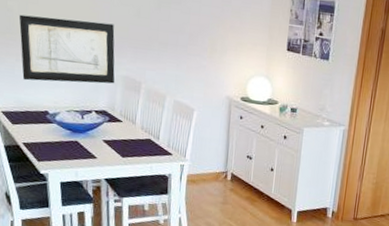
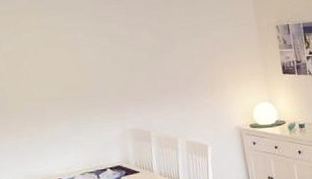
wall art: present [19,14,115,84] -> none [11,83,124,154]

